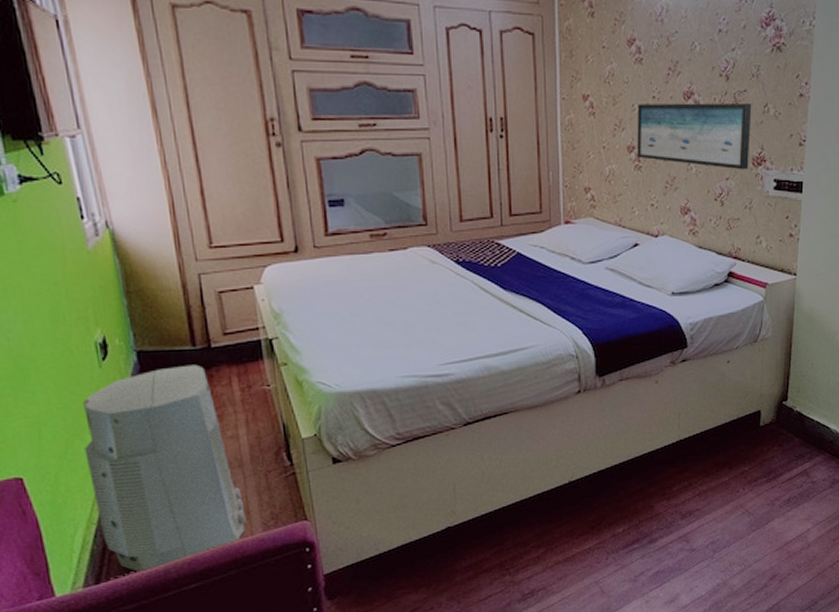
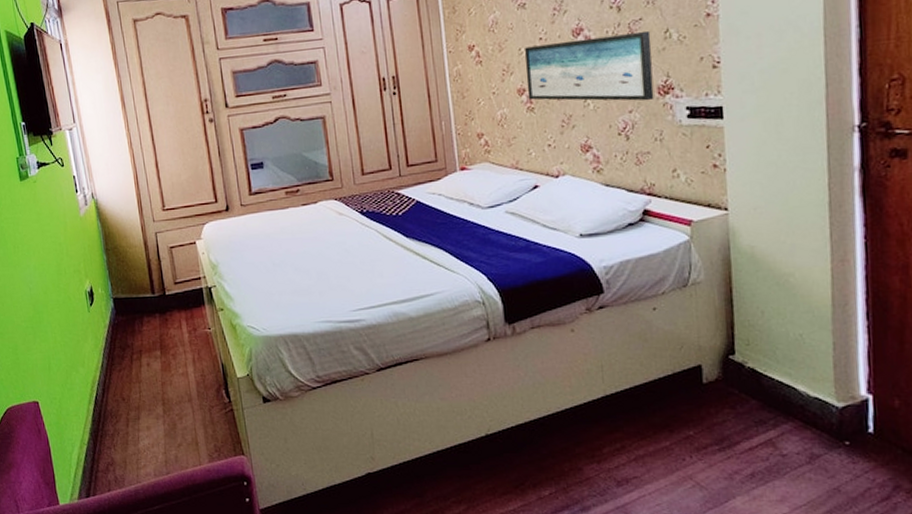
air purifier: present [83,364,246,574] -> none [78,309,196,492]

